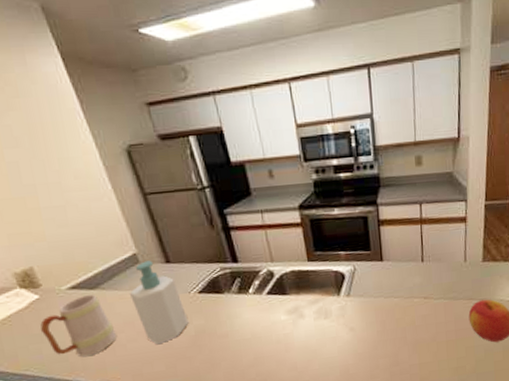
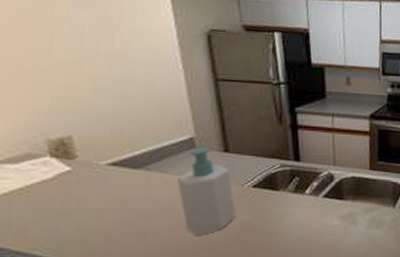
mug: present [40,294,117,357] -> none [62,173,152,242]

